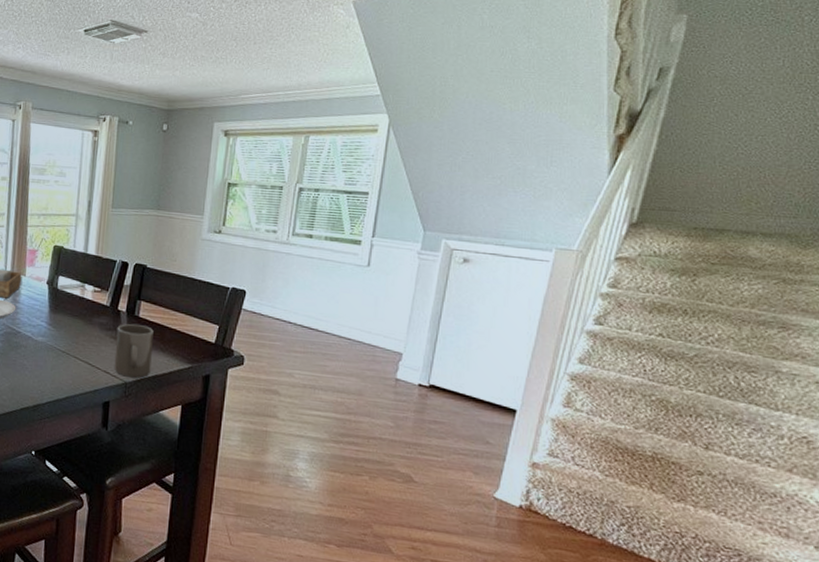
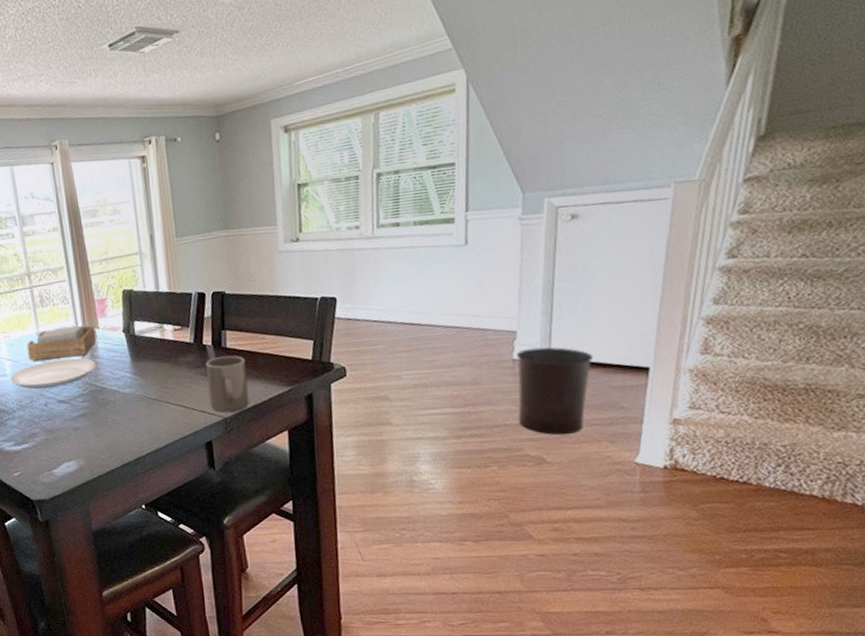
waste bin: none [393,371,469,459] -> present [516,347,594,435]

